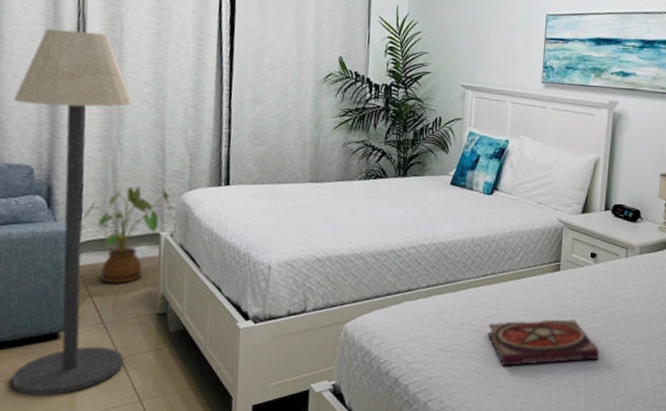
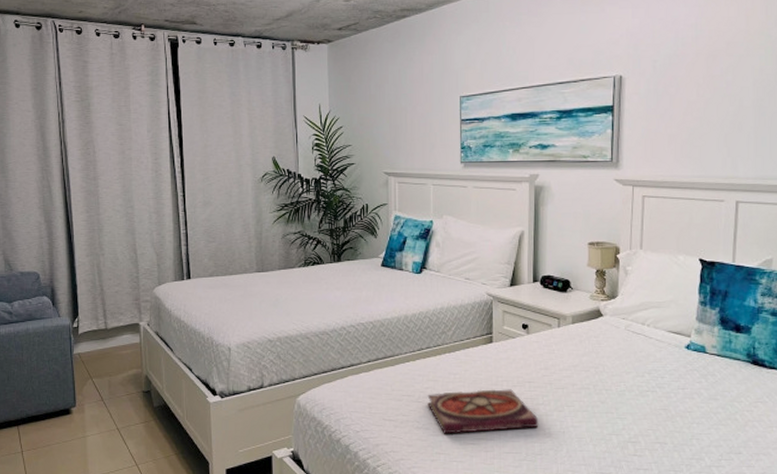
floor lamp: present [11,28,133,395] -> none [20,157,121,460]
house plant: present [83,186,172,284] -> none [80,284,146,367]

